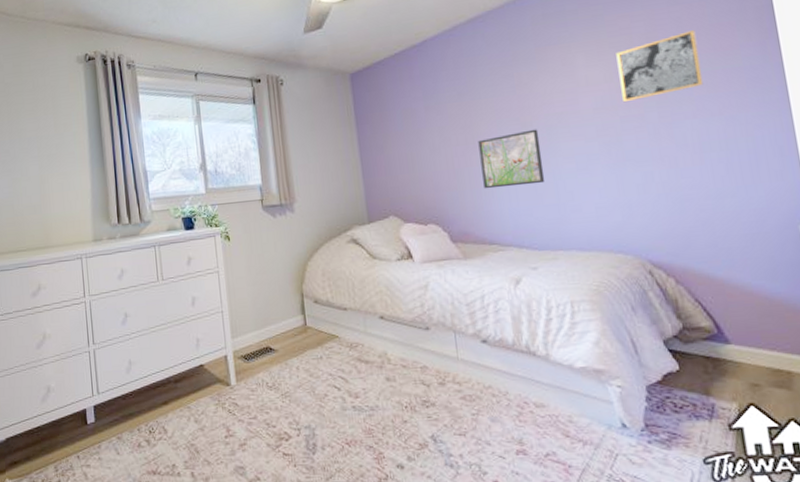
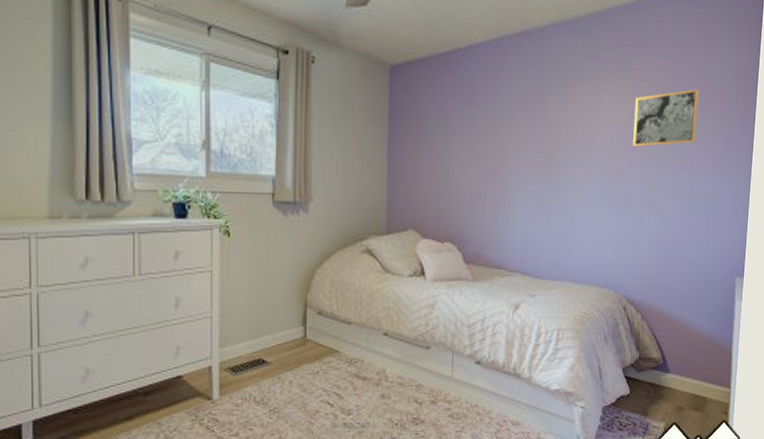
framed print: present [478,129,546,189] -> none [502,159,559,214]

